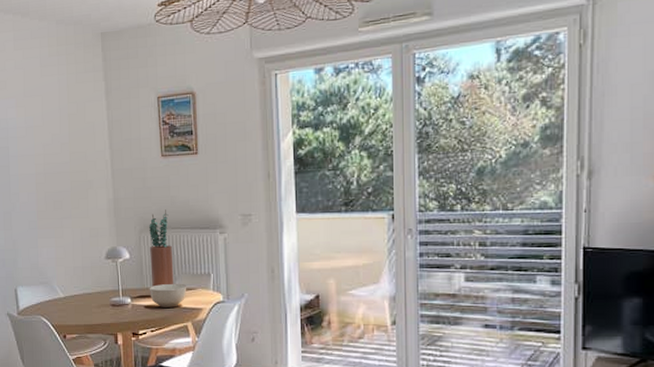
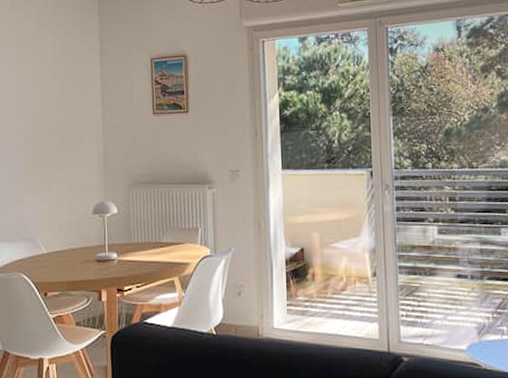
vase: present [149,209,174,287] -> none [138,165,162,242]
bowl: present [149,283,187,307] -> none [136,238,175,263]

